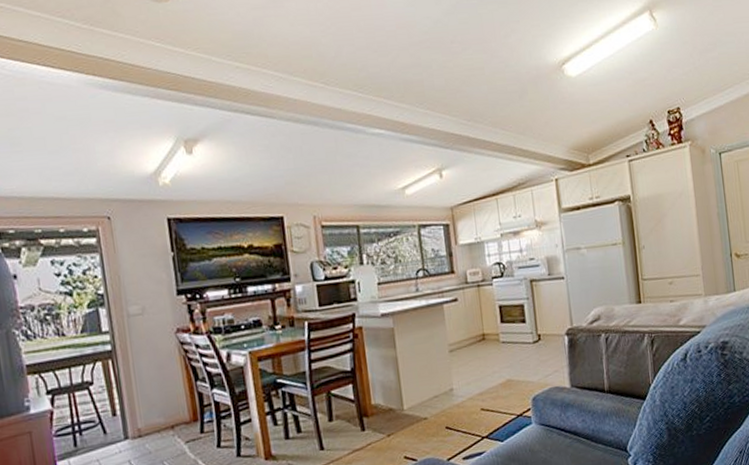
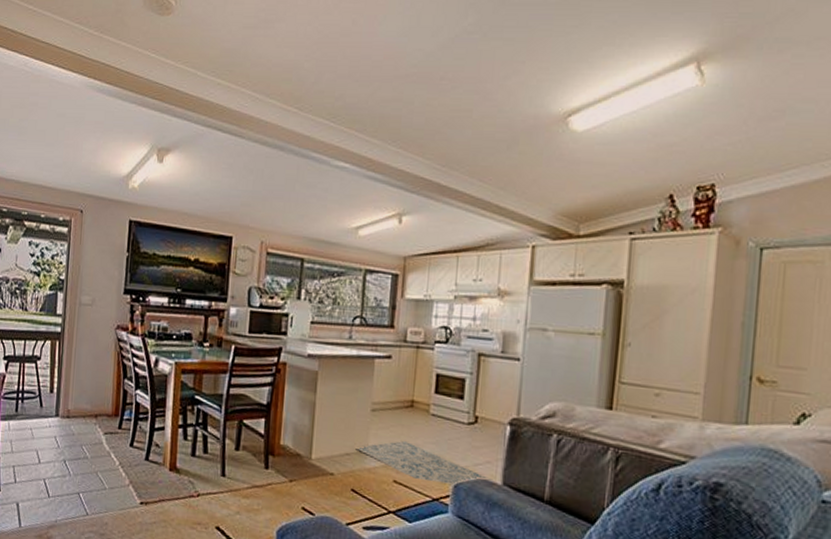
rug: none [443,371,563,403] -> present [357,441,493,484]

